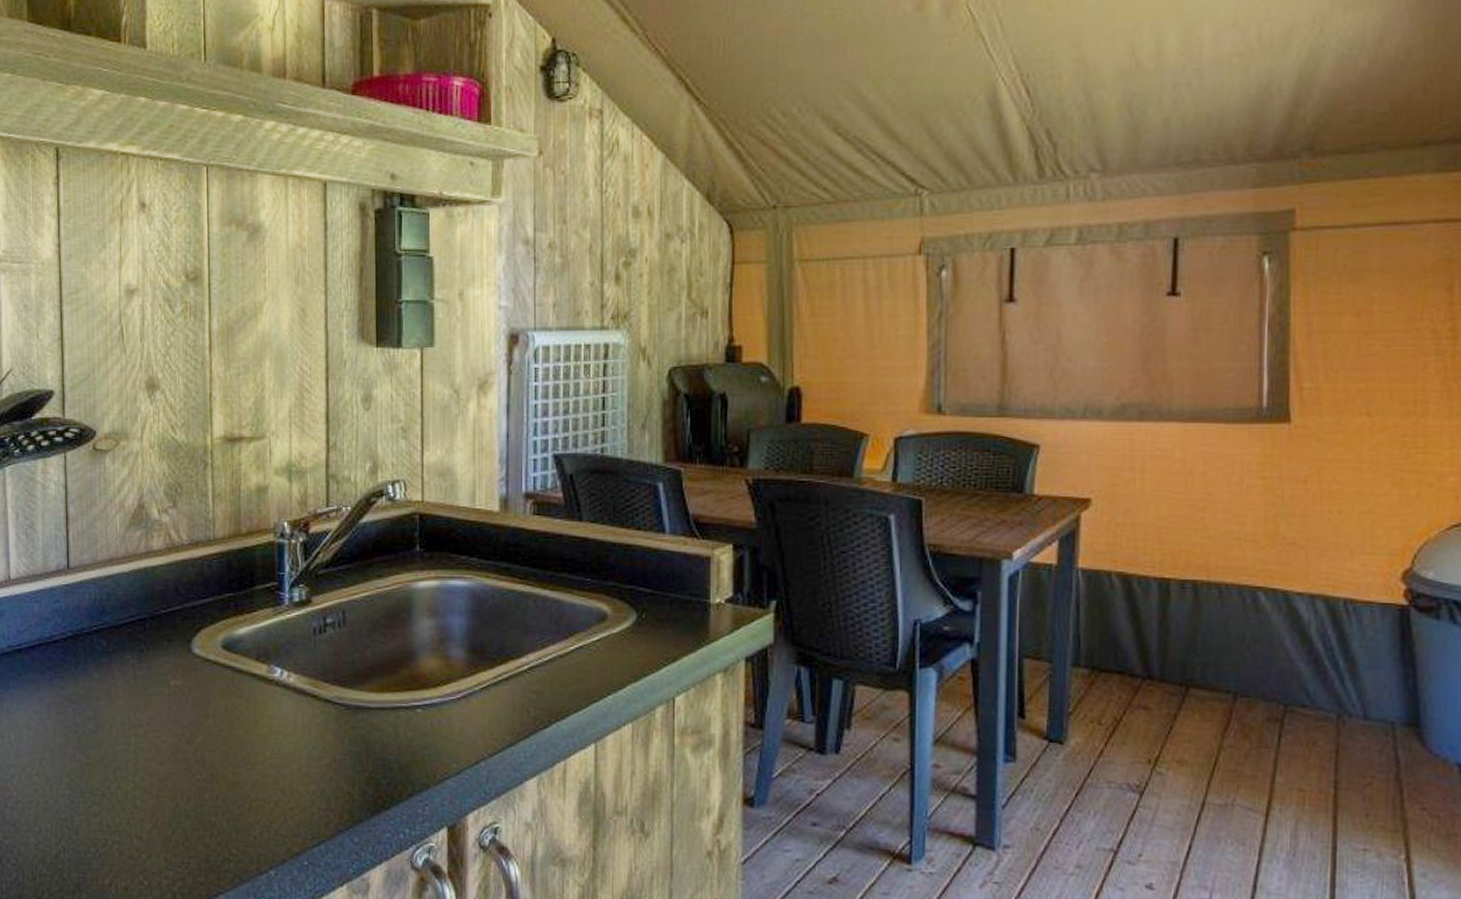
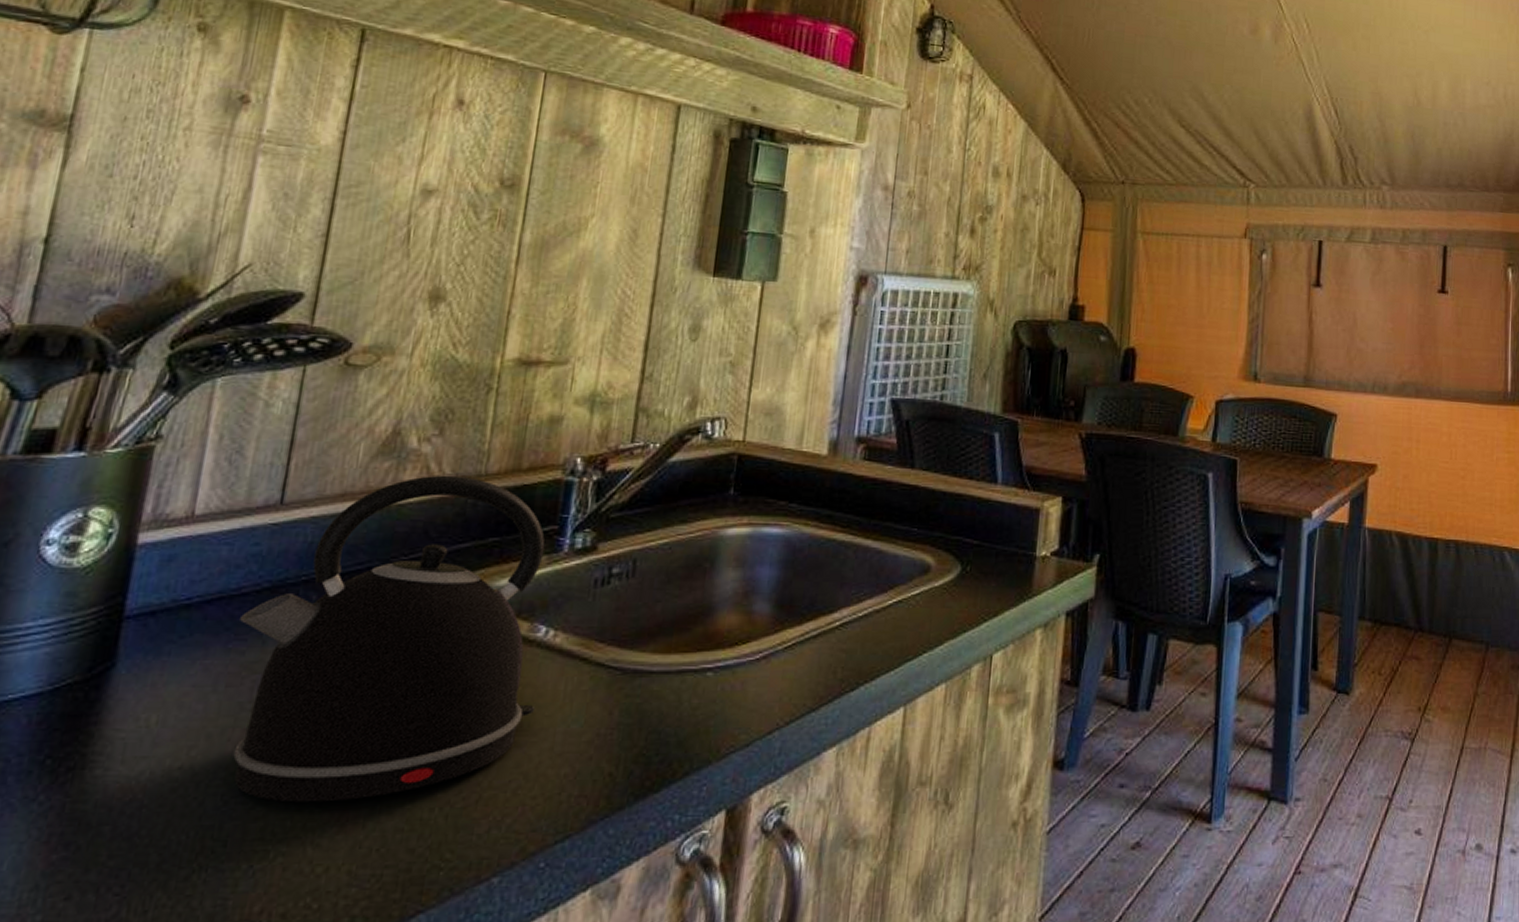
kettle: none [56,541,281,805] -> present [233,475,545,803]

